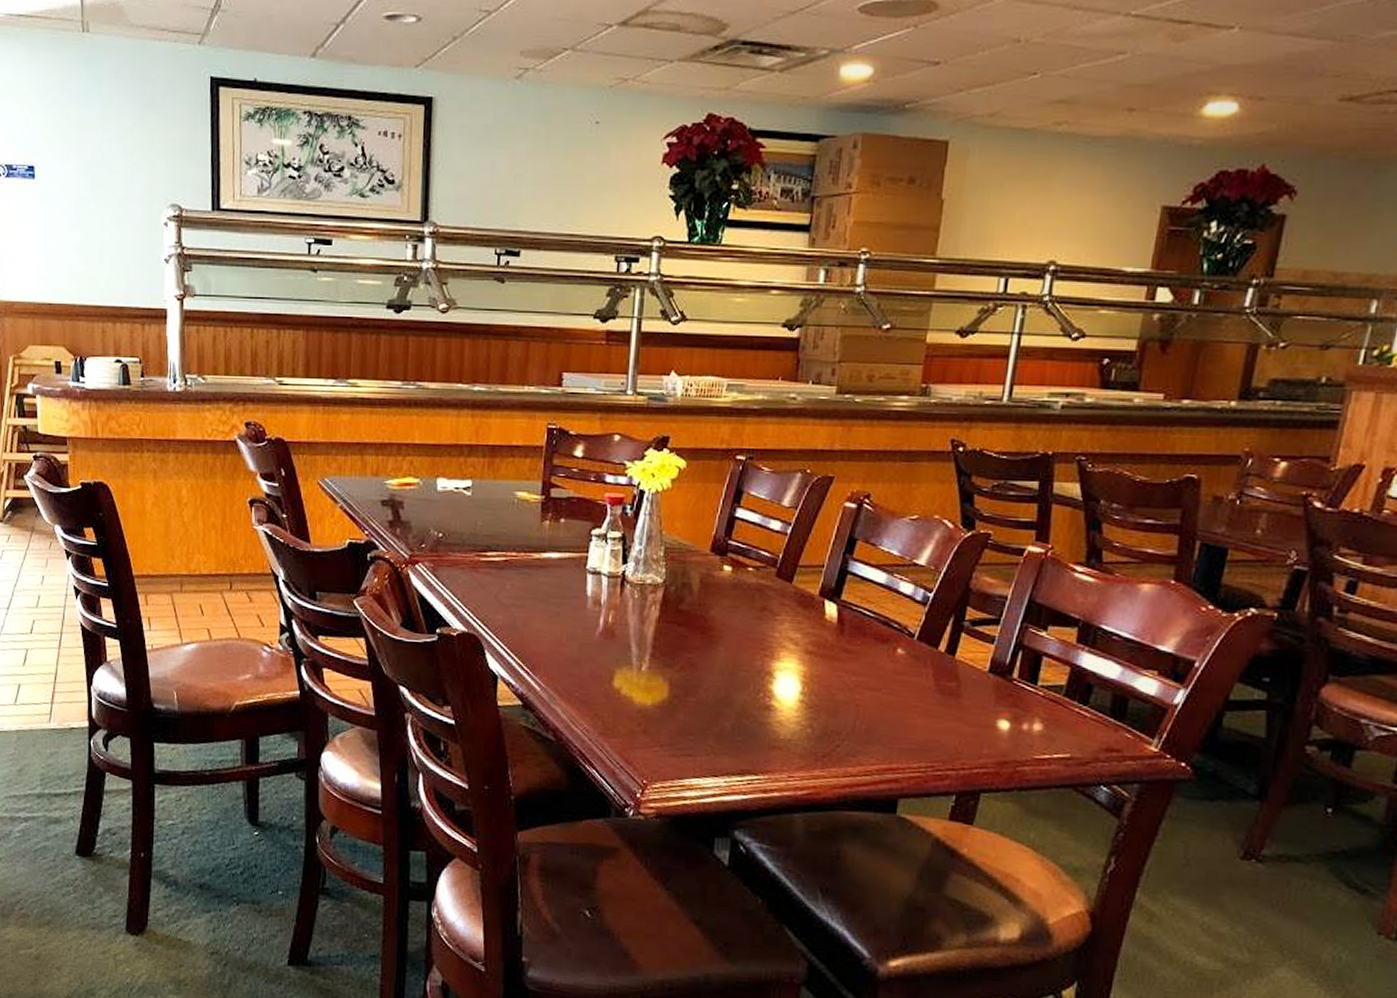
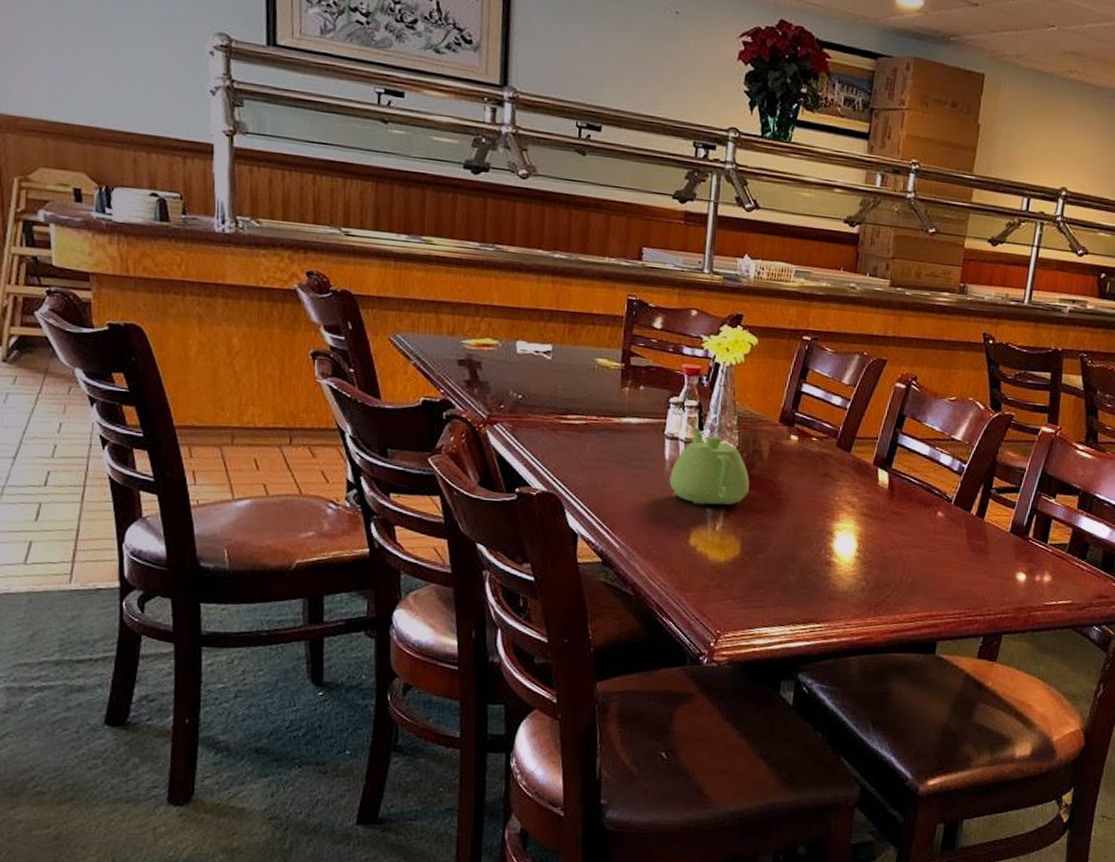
teapot: none [592,560,678,644] -> present [669,427,750,505]

